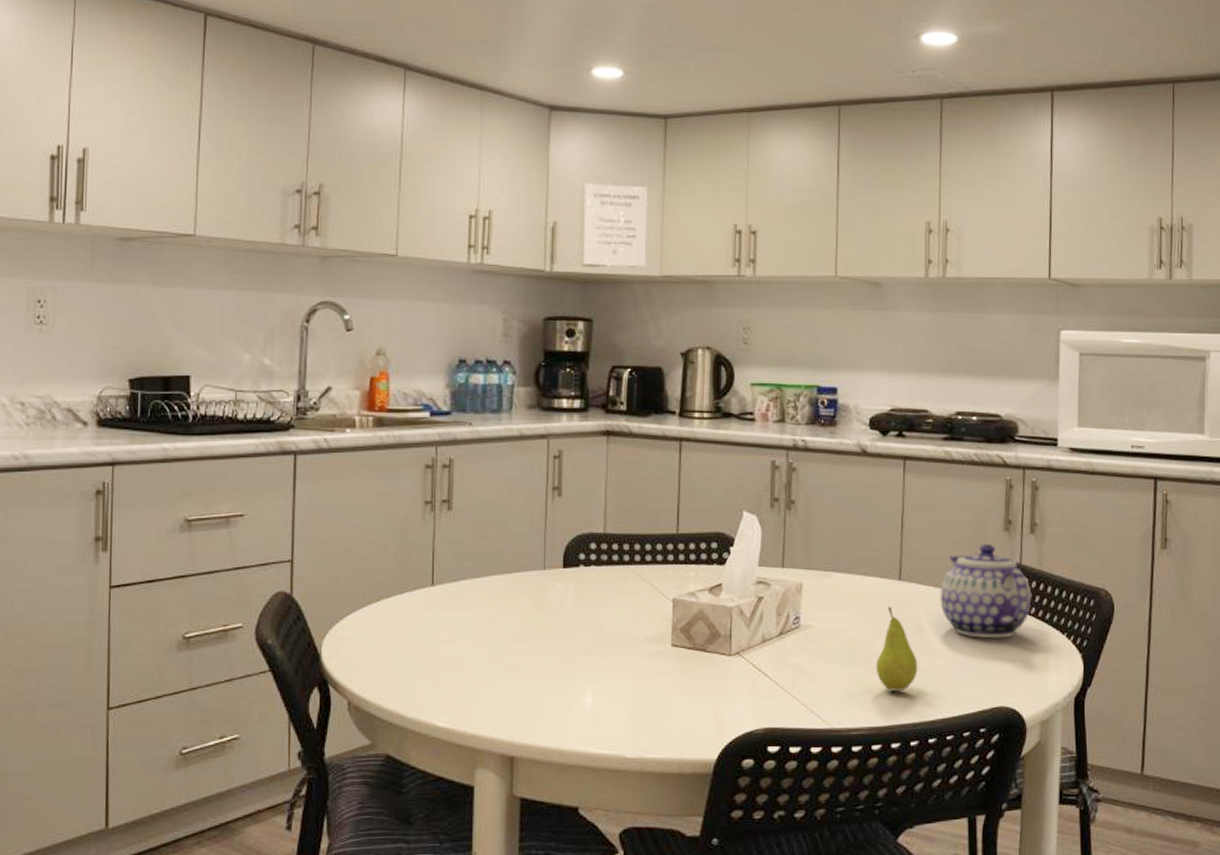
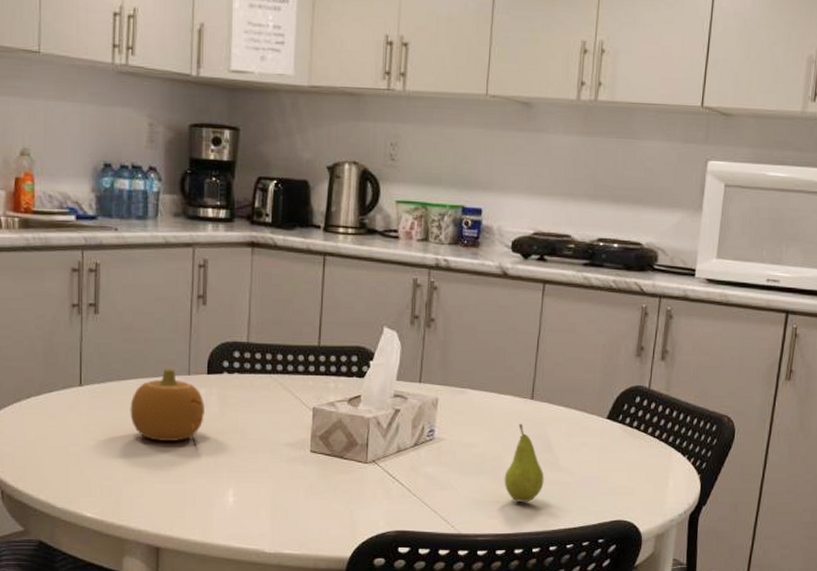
fruit: none [483,562,560,641] -> present [130,367,204,441]
teapot: present [940,543,1032,639] -> none [569,368,658,458]

